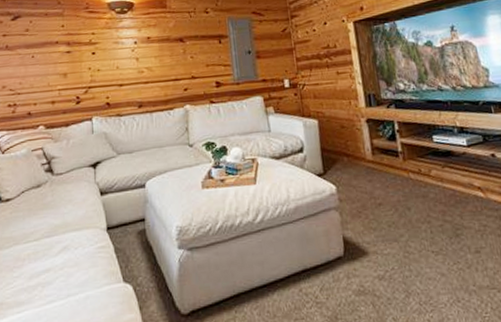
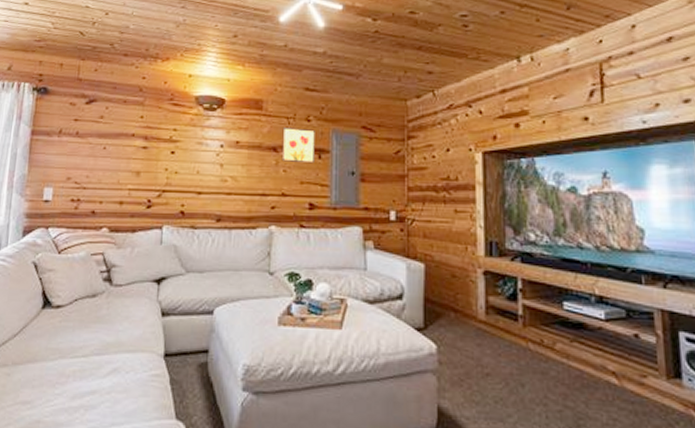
wall art: none [185,19,216,50] -> present [281,128,315,164]

